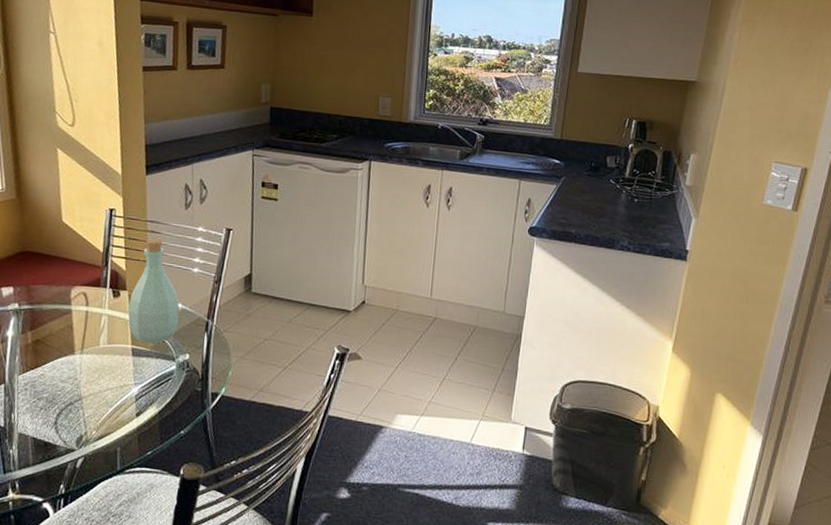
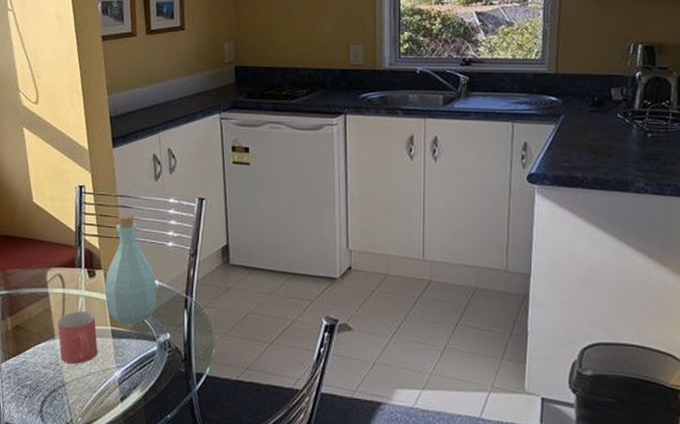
mug: none [78,329,118,380] -> present [57,311,98,365]

